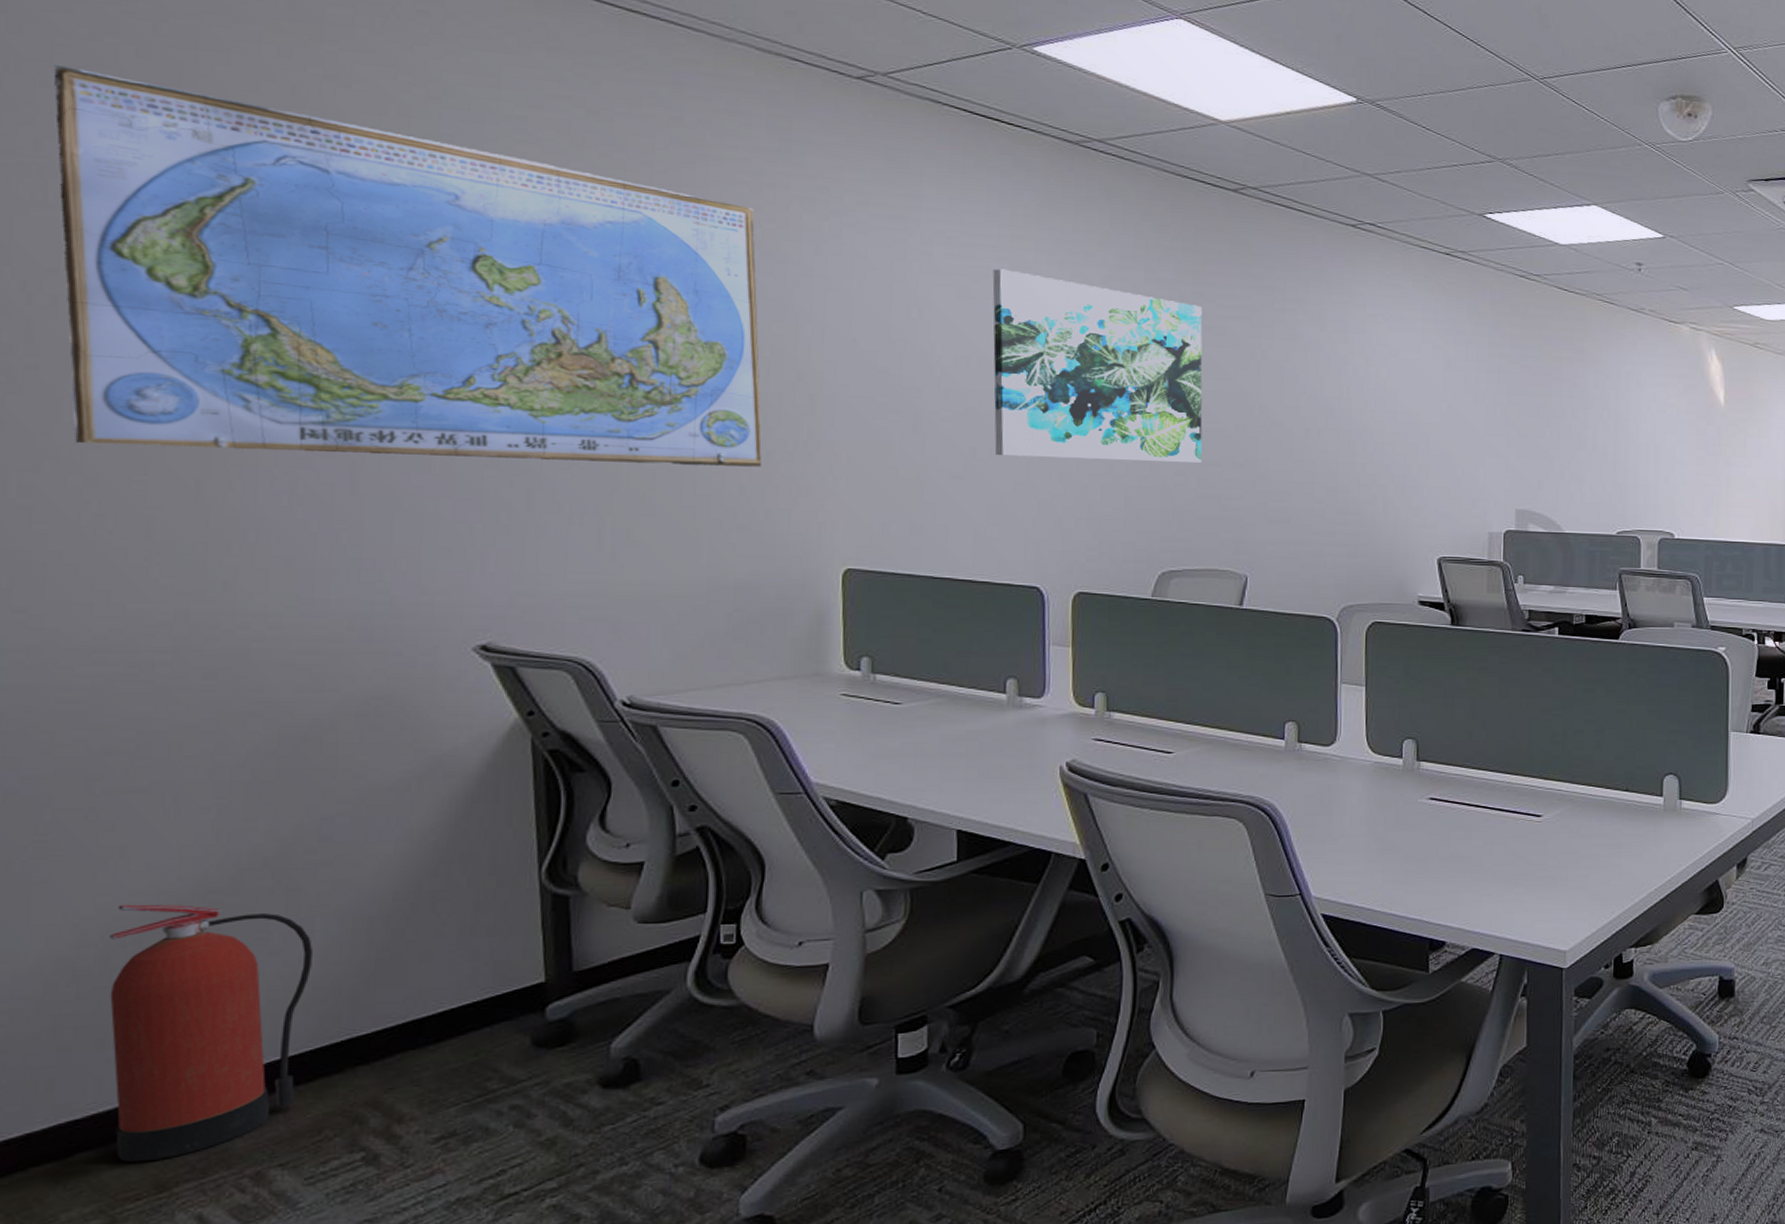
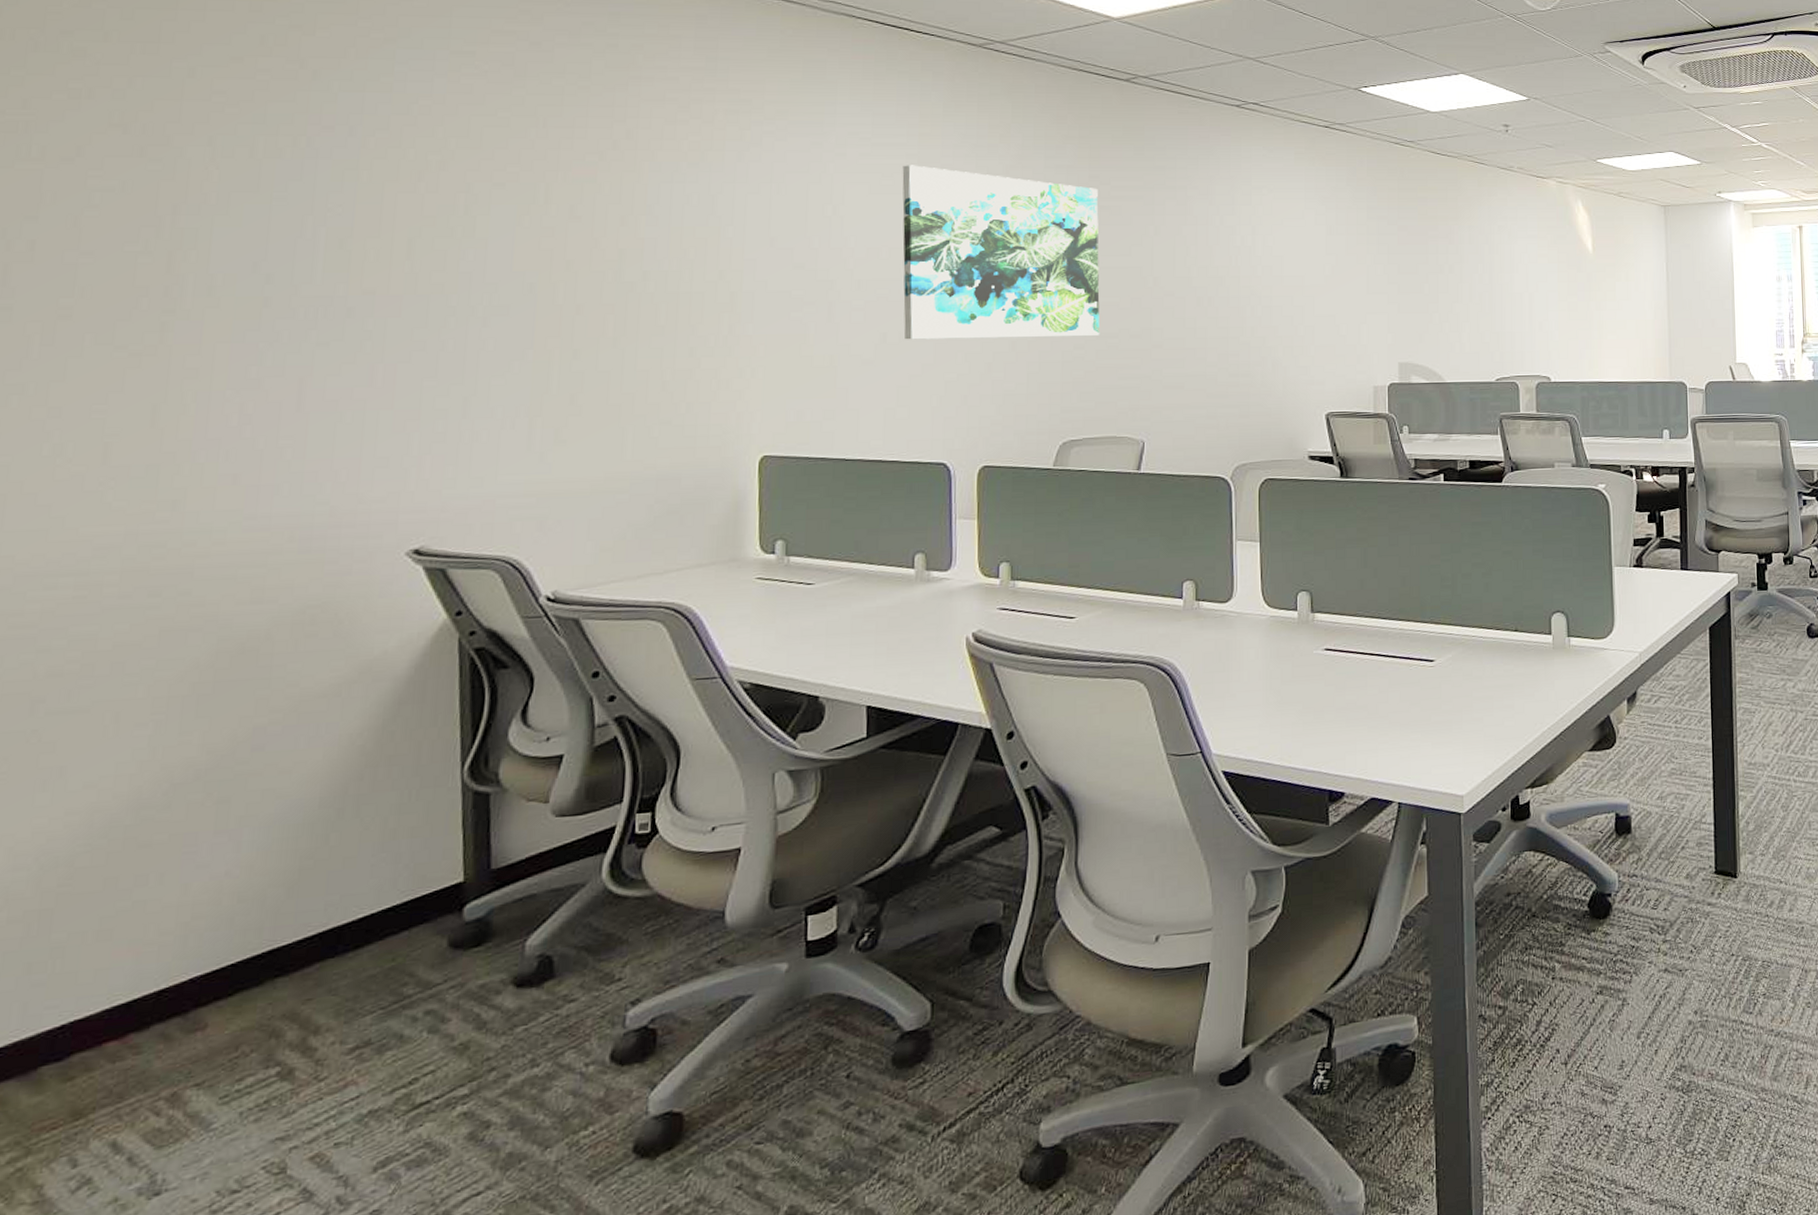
world map: present [53,64,762,467] -> none [40,30,685,378]
fire extinguisher: present [108,904,312,1163] -> none [36,822,239,1090]

